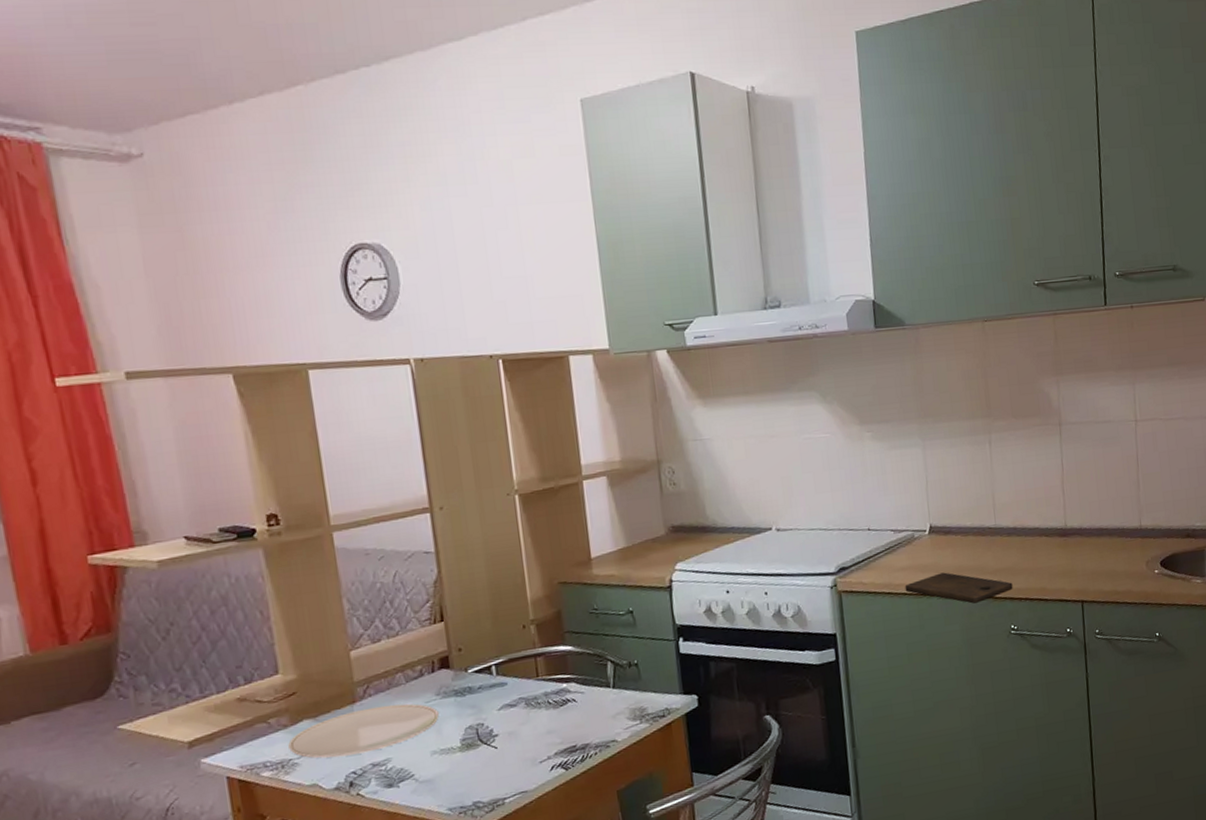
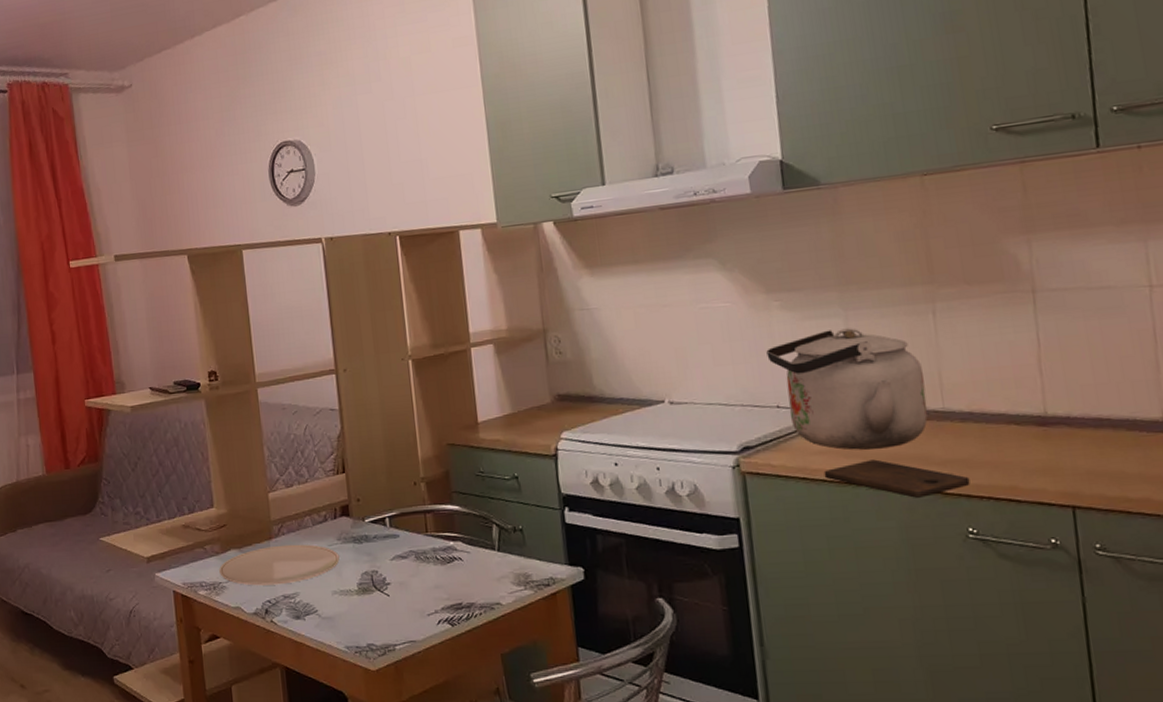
kettle: none [860,456,984,566] -> present [766,328,928,450]

